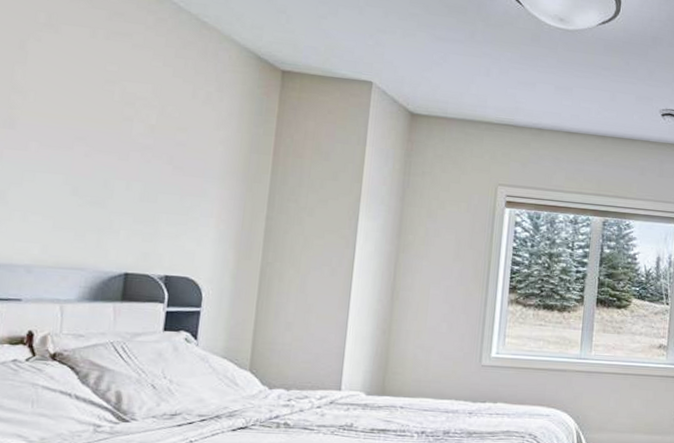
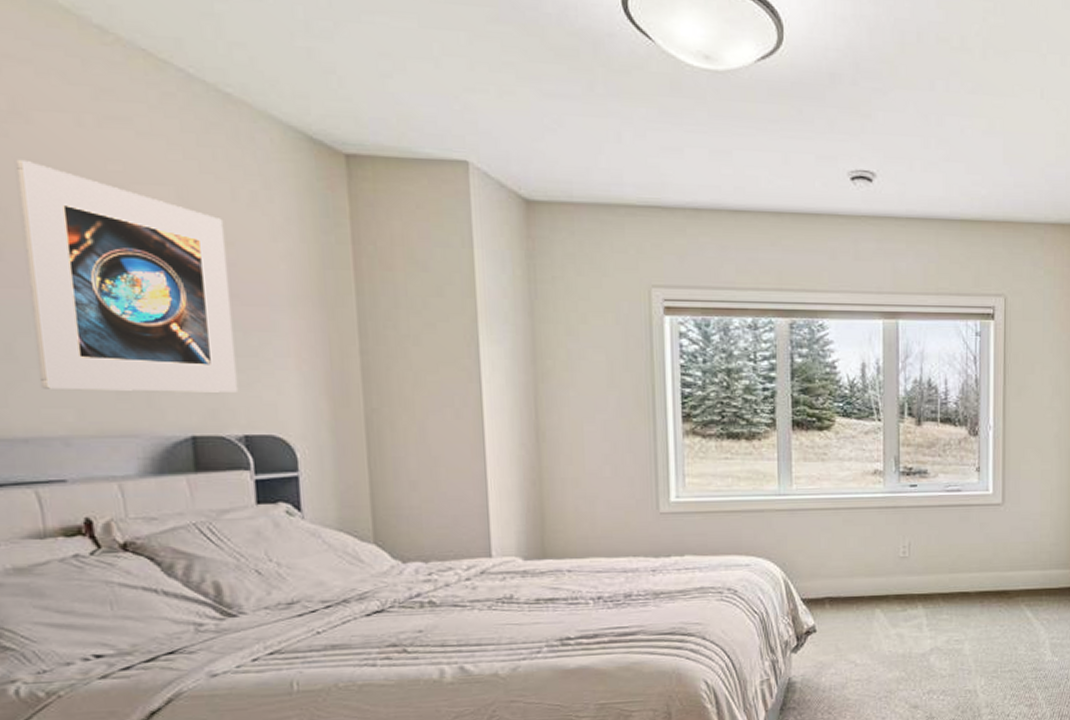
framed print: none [20,57,183,241] -> present [16,159,239,392]

